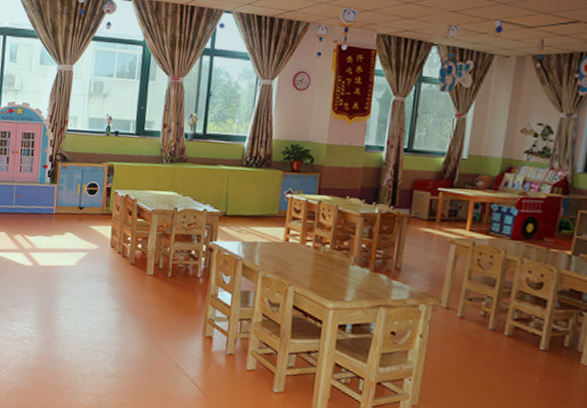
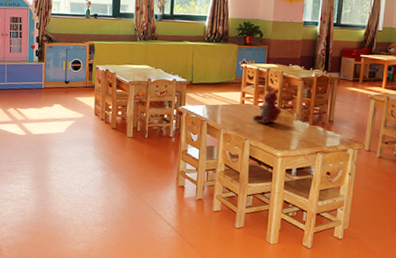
teddy bear: none [298,224,335,268] -> present [252,88,282,124]

